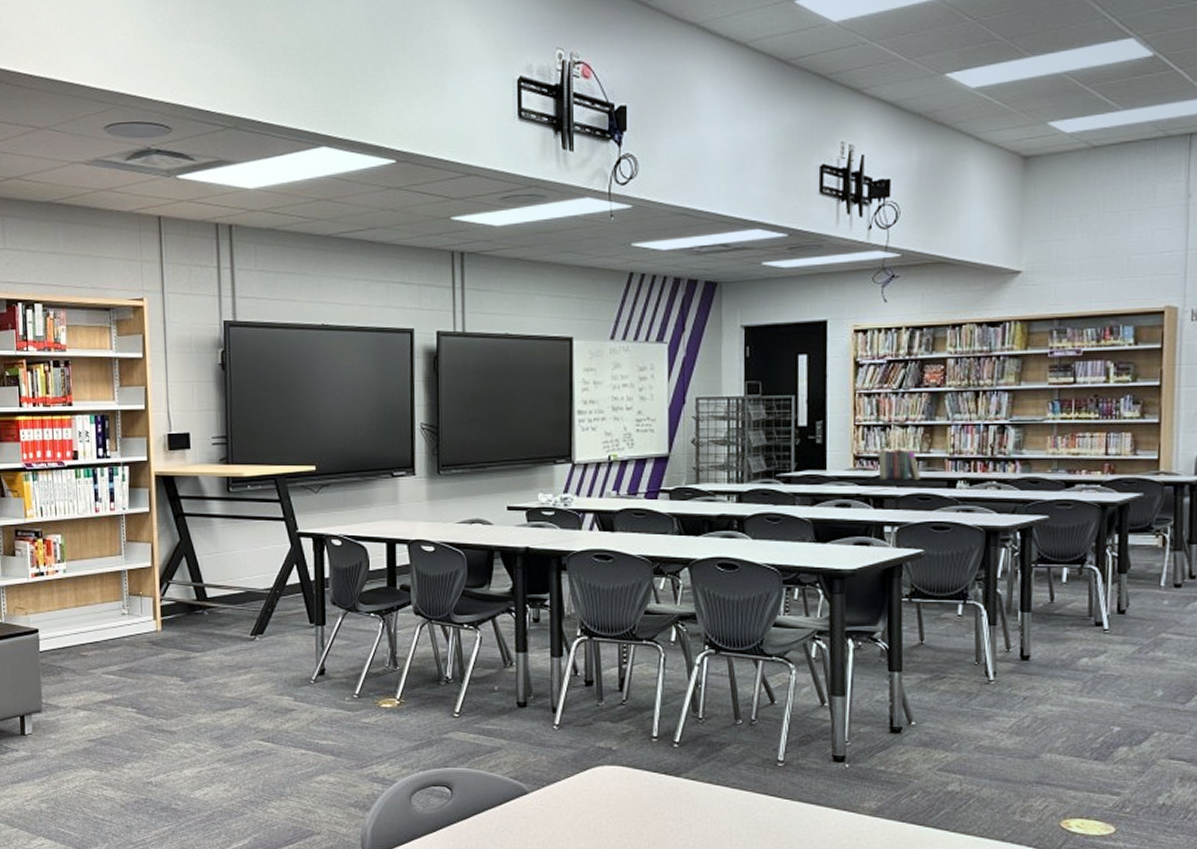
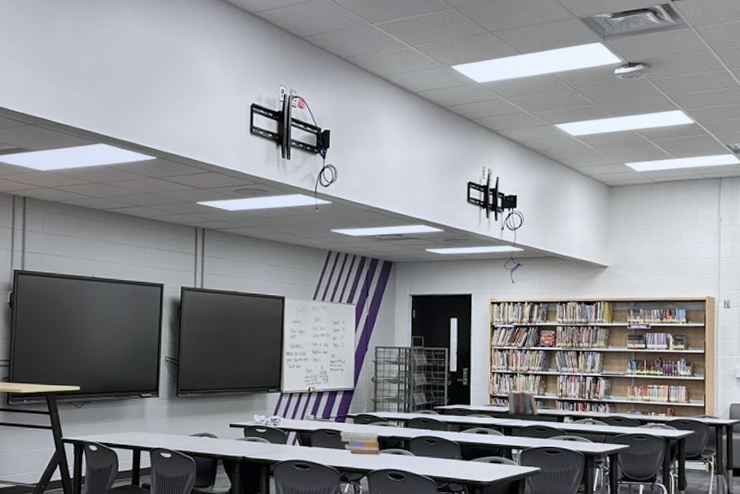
books: none [652,511,705,540] -> present [340,432,380,455]

